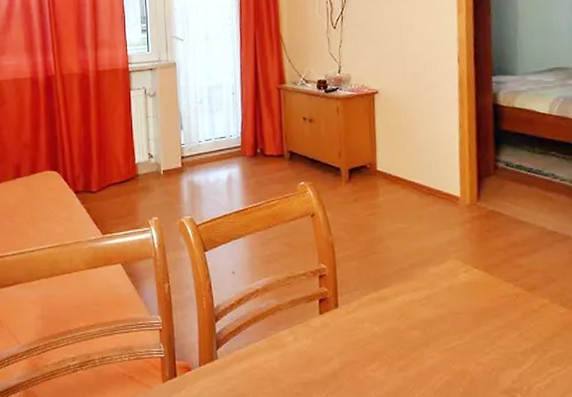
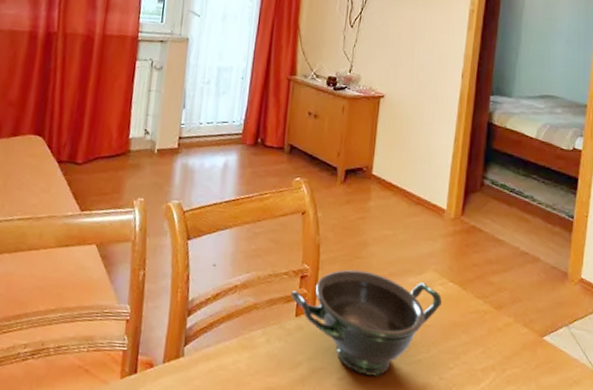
bowl: none [311,265,468,366] -> present [291,269,442,376]

